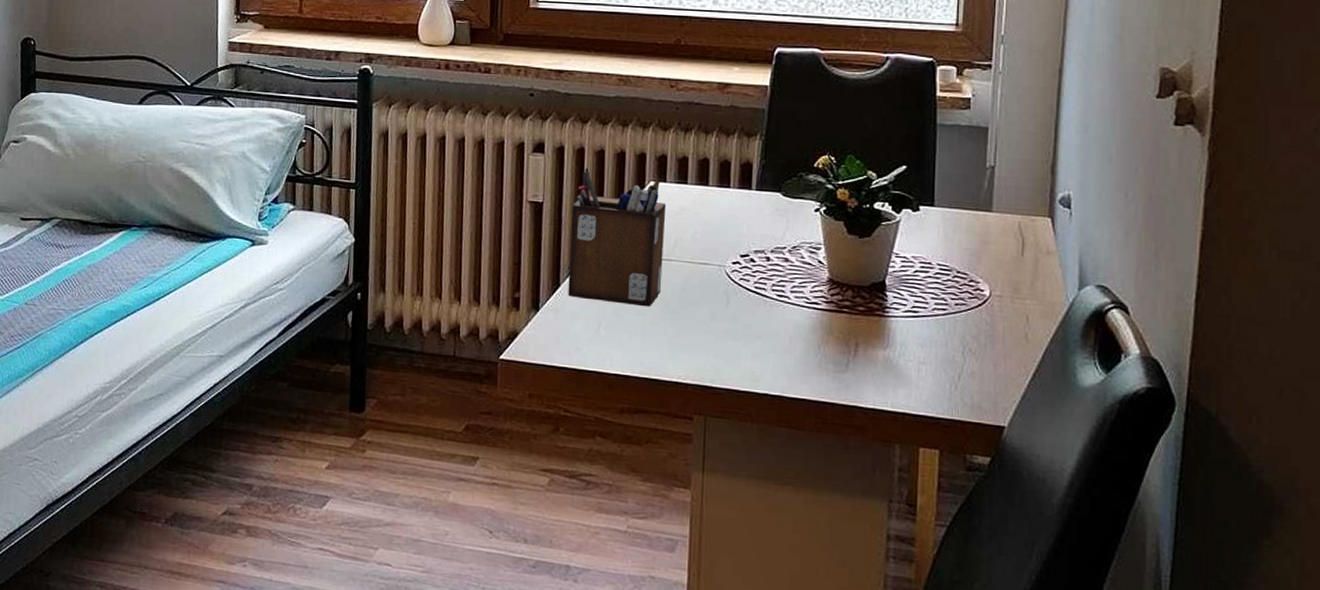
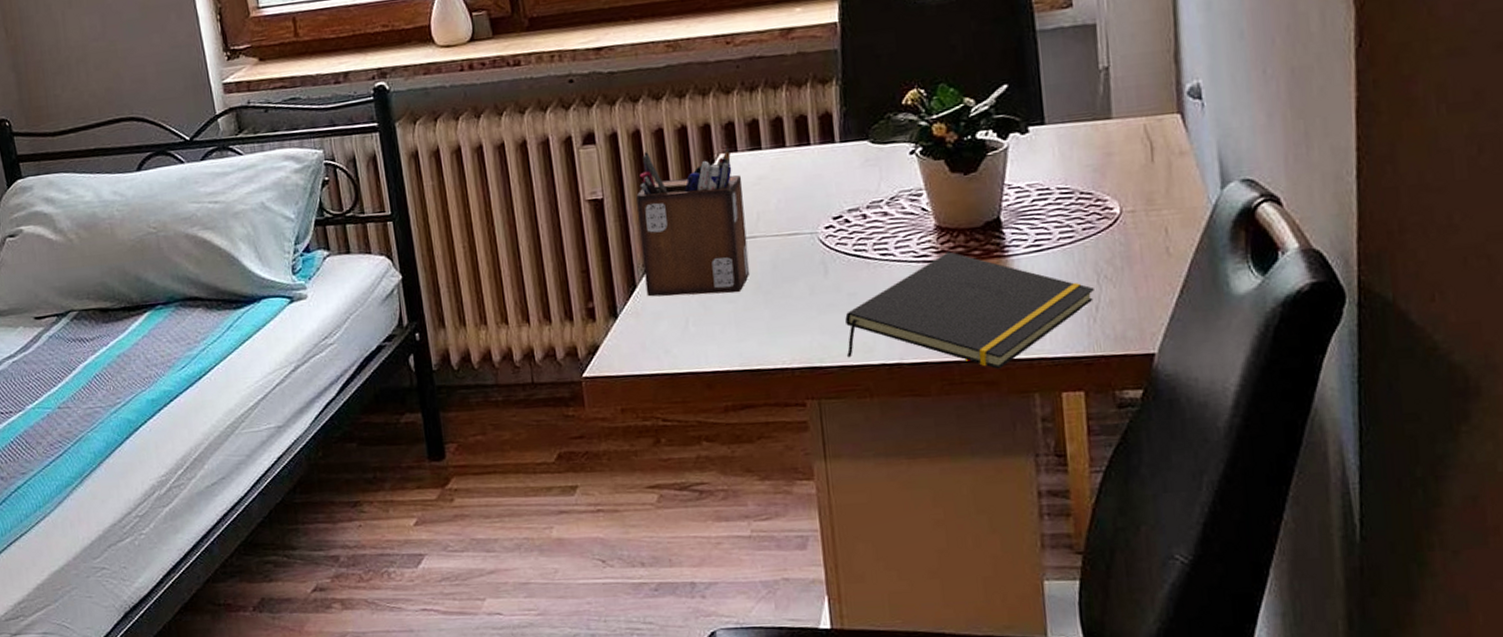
notepad: none [736,303,959,417] -> present [845,251,1094,369]

